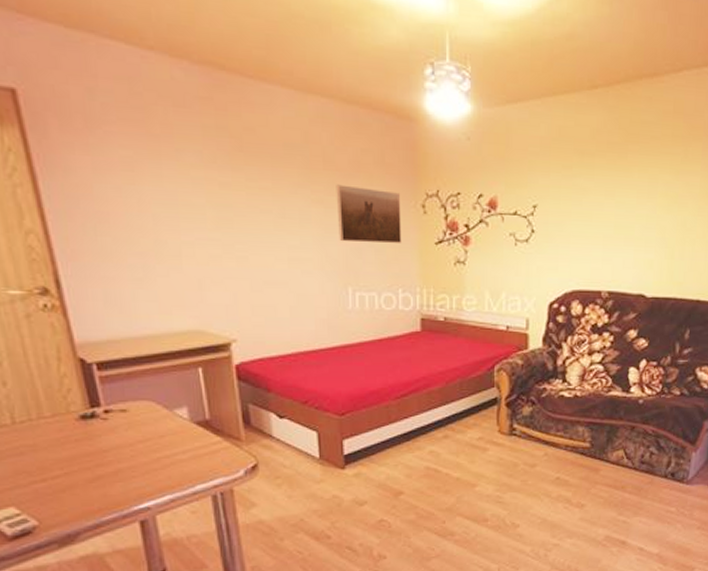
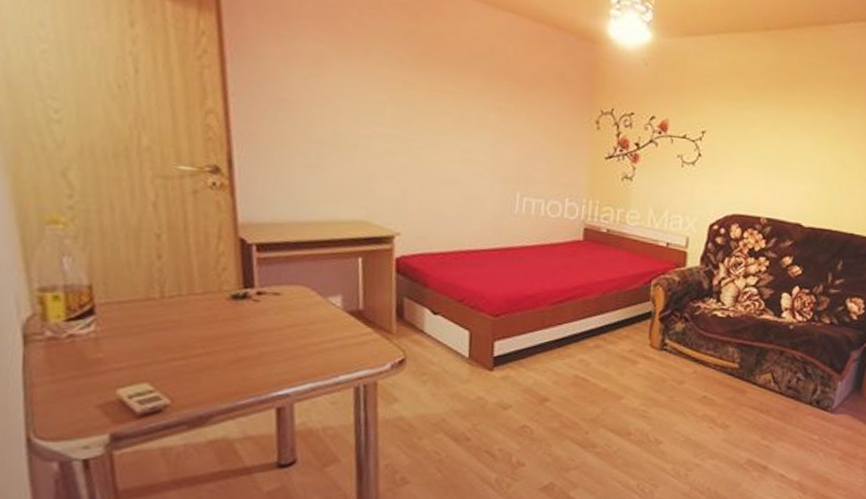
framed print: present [336,184,402,244] -> none [513,94,576,155]

